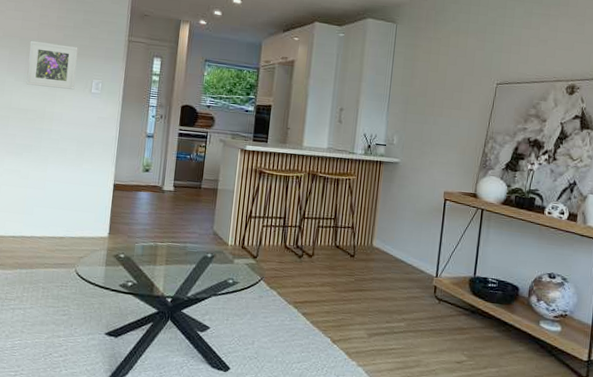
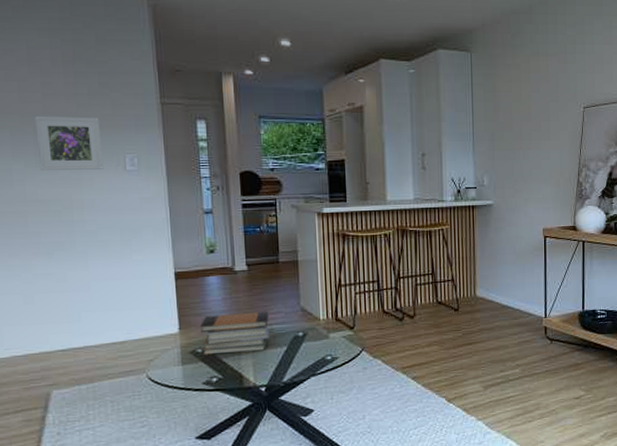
book stack: none [124,225,185,265] -> present [200,311,269,355]

